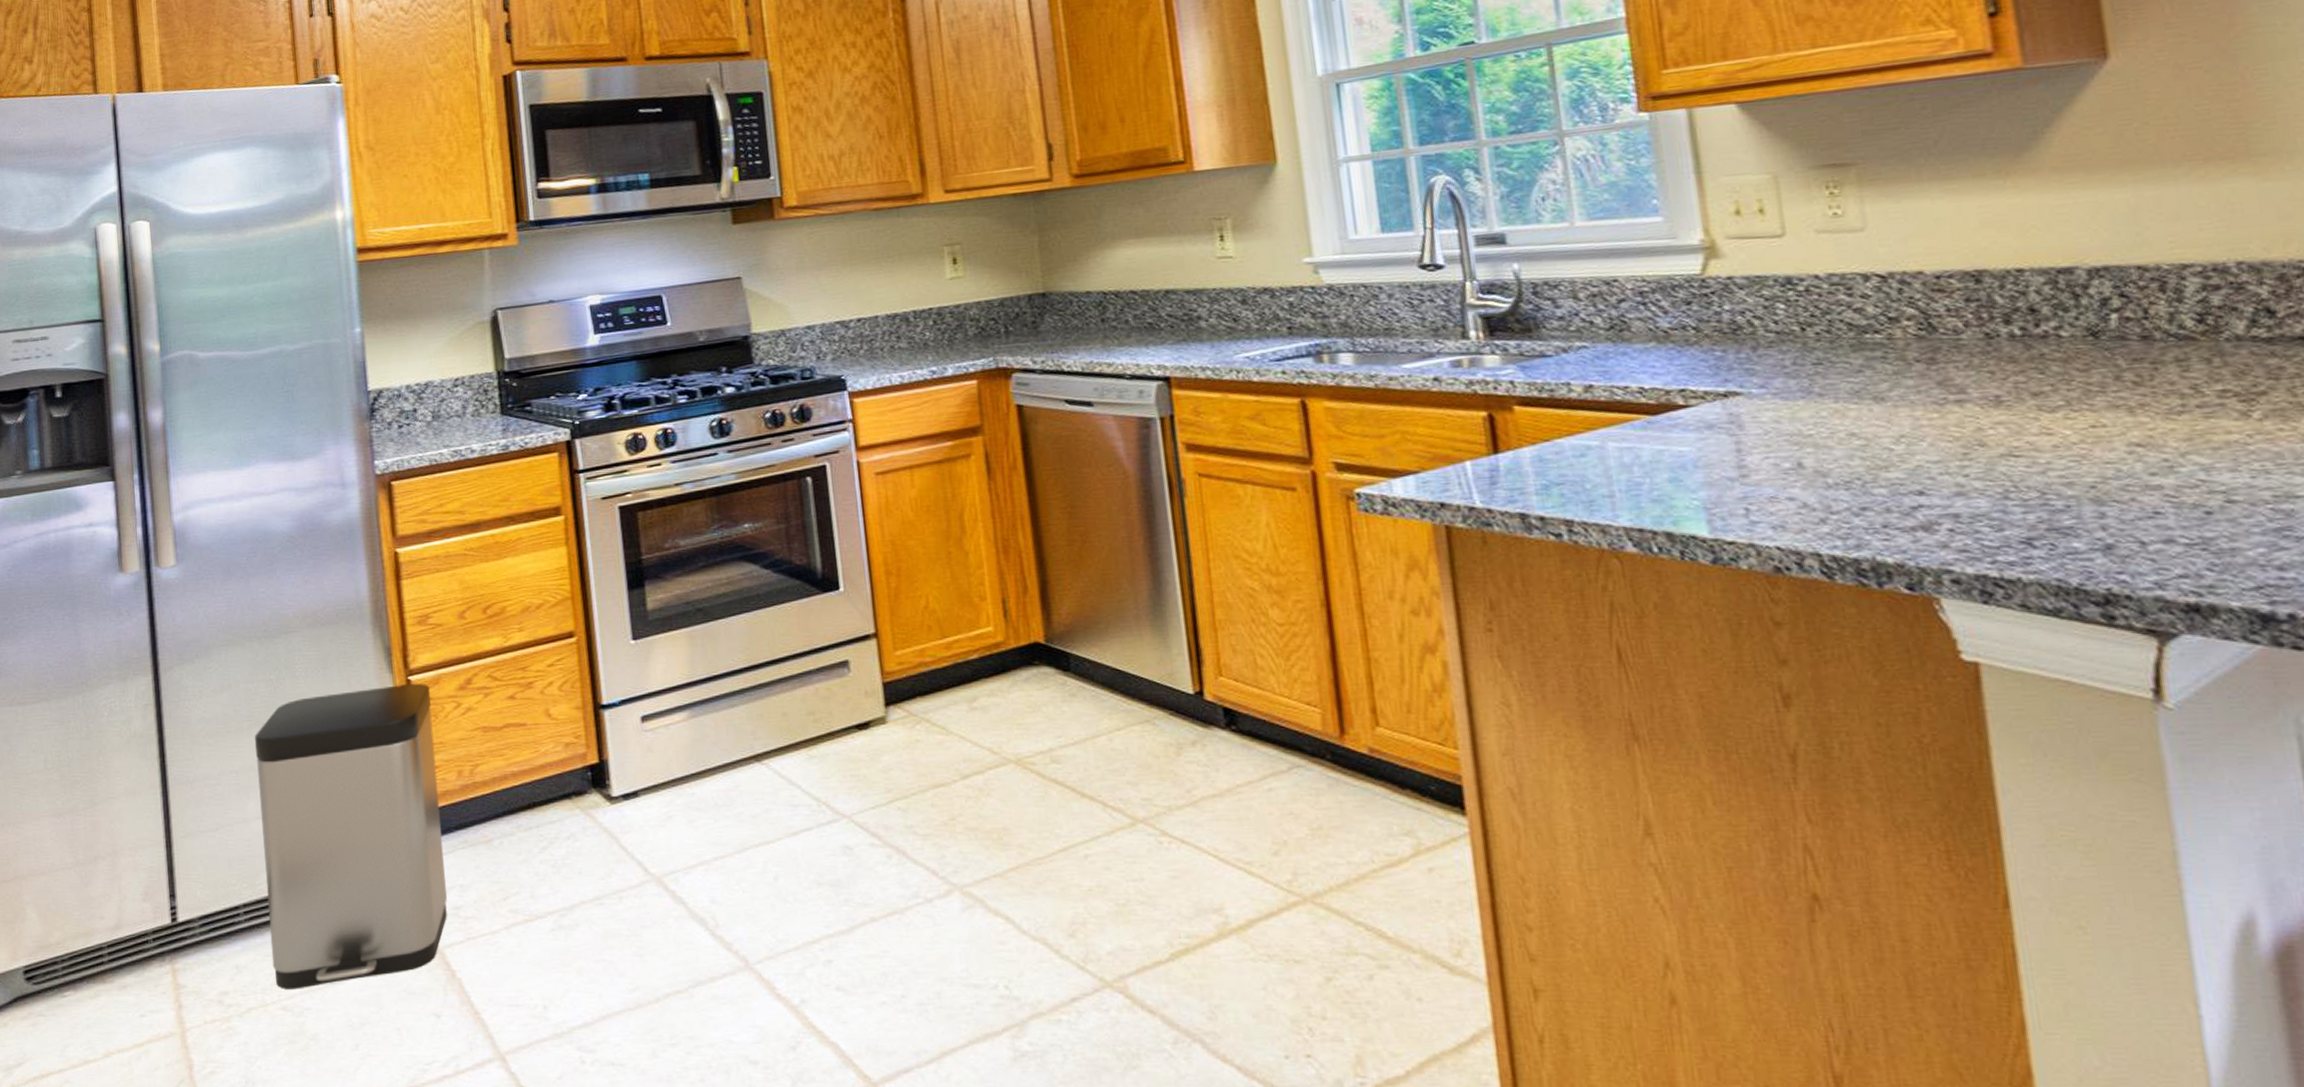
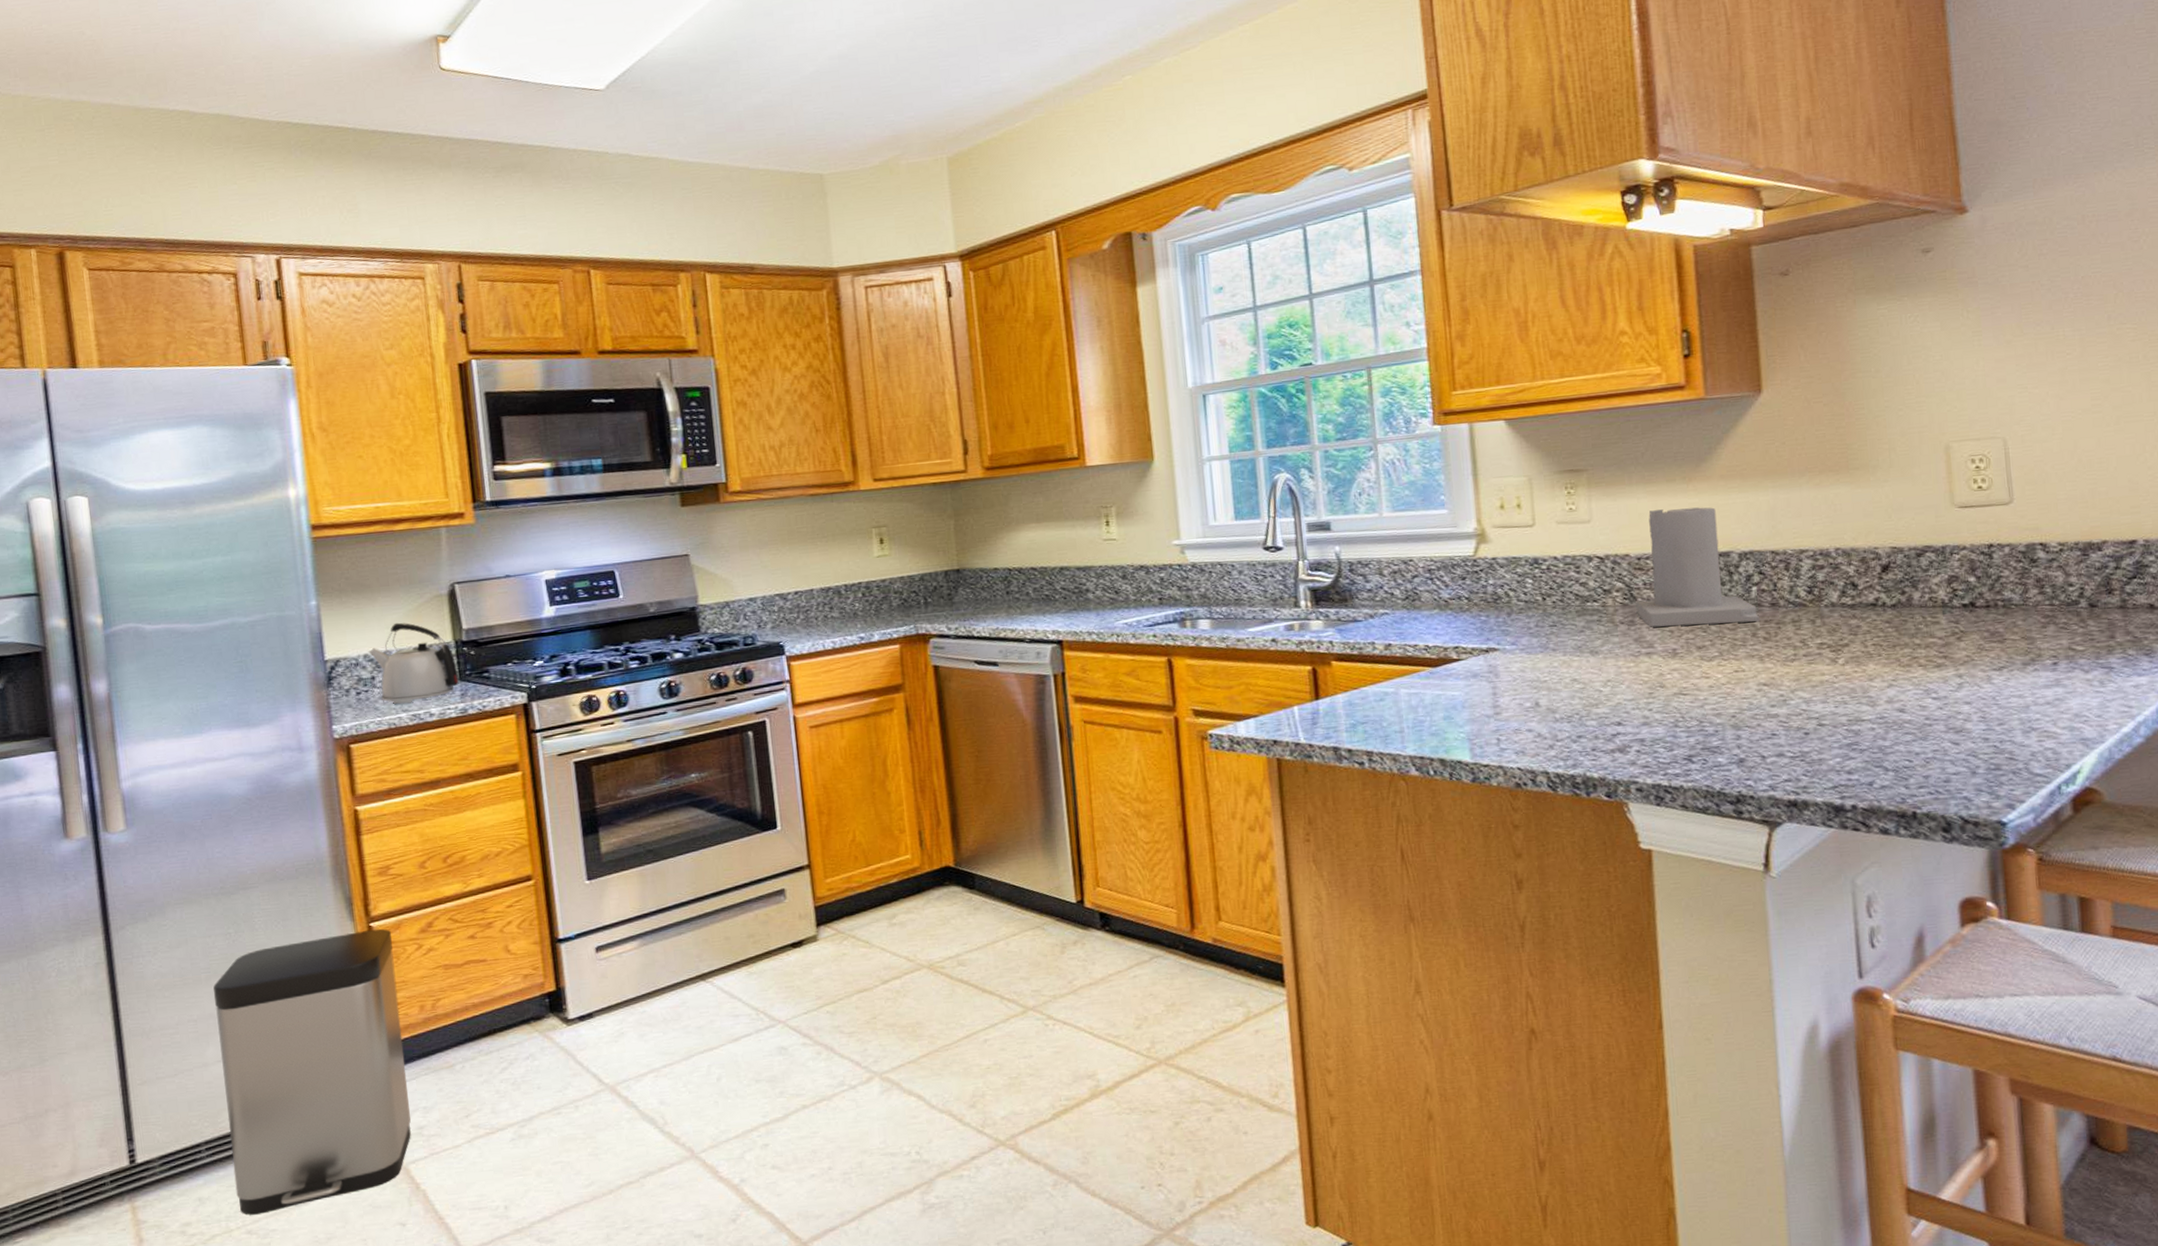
kettle: none [410,351,501,440] -> present [368,622,459,705]
paper towel roll: none [1936,209,2126,367] -> present [1636,507,1761,627]

